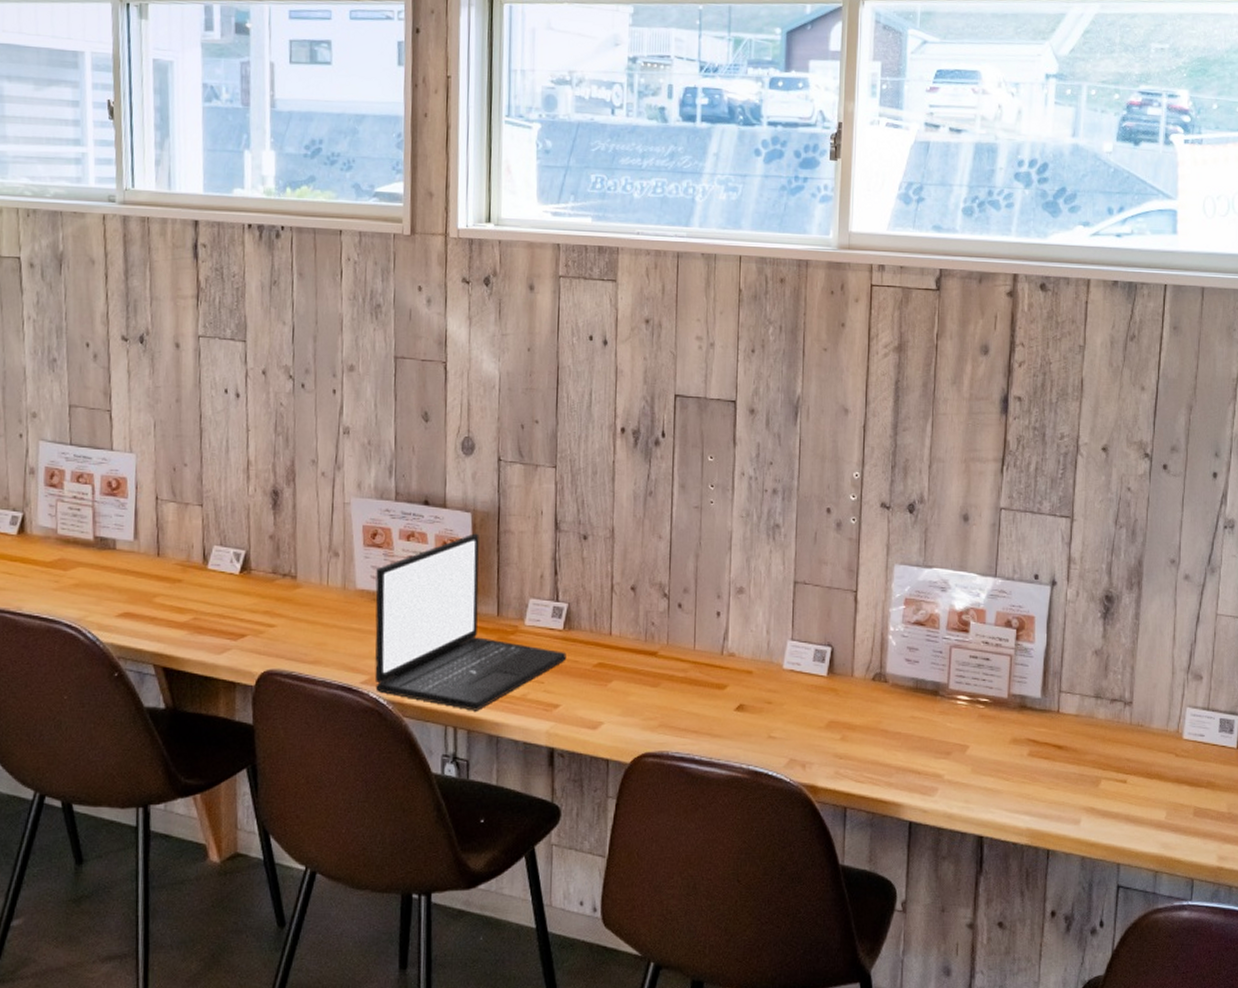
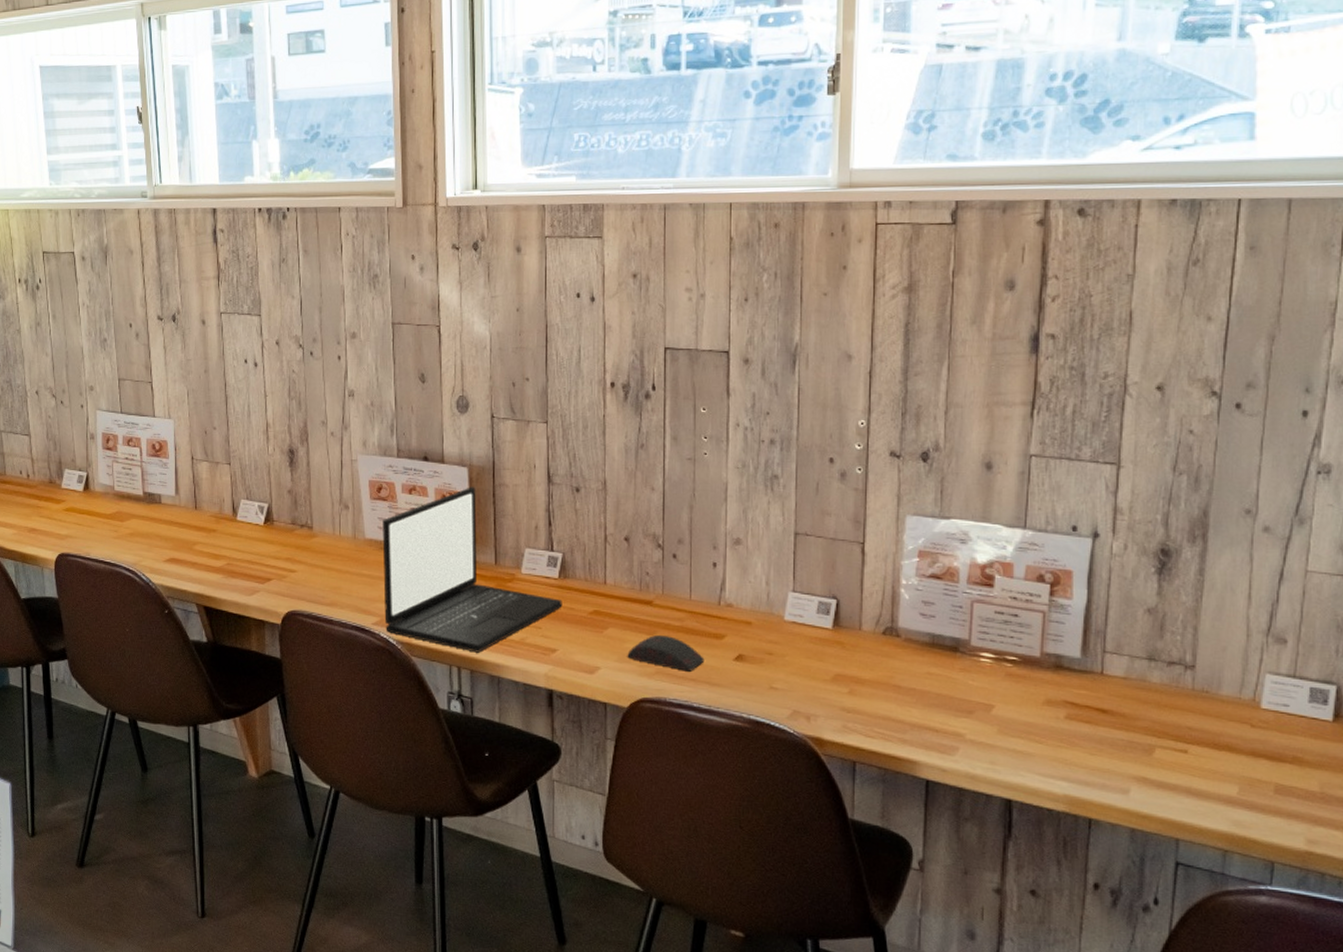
computer mouse: none [631,686,707,723] -> present [627,634,705,672]

